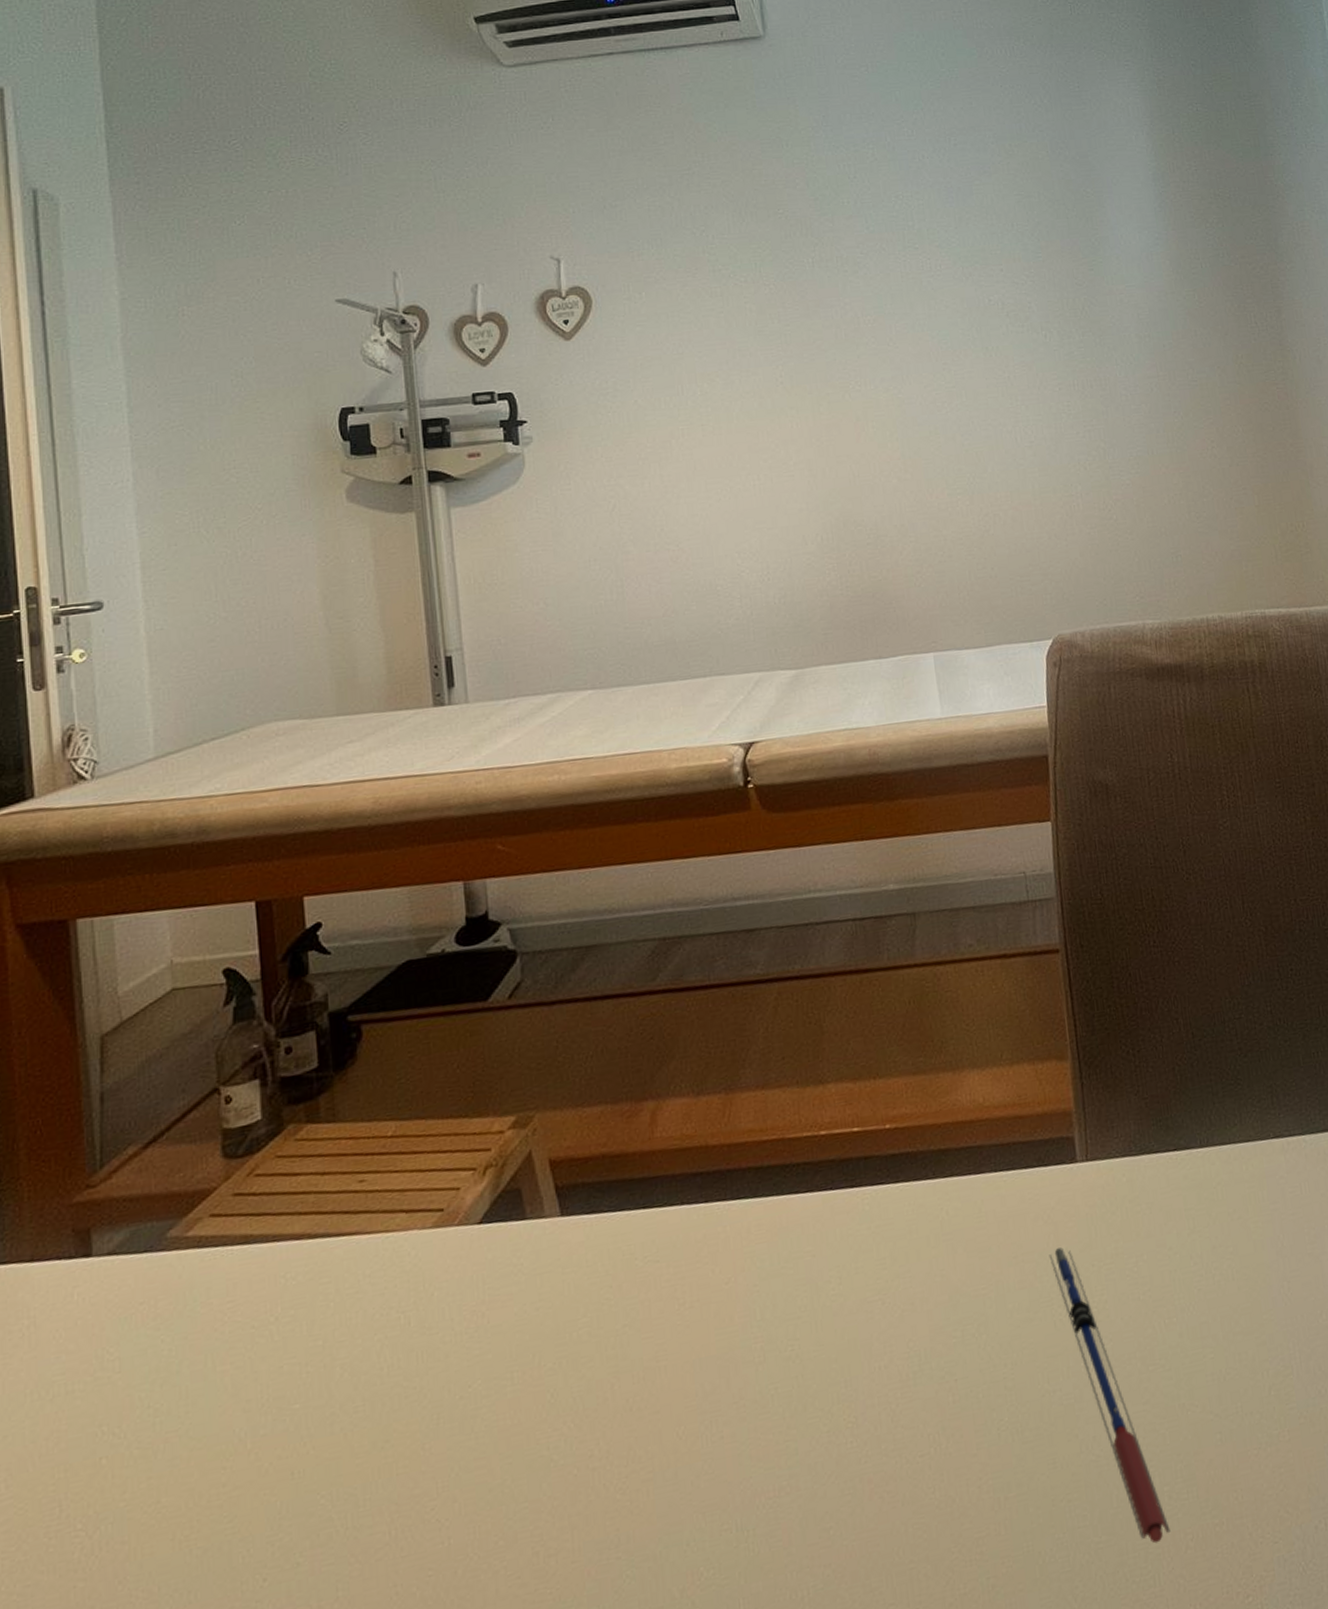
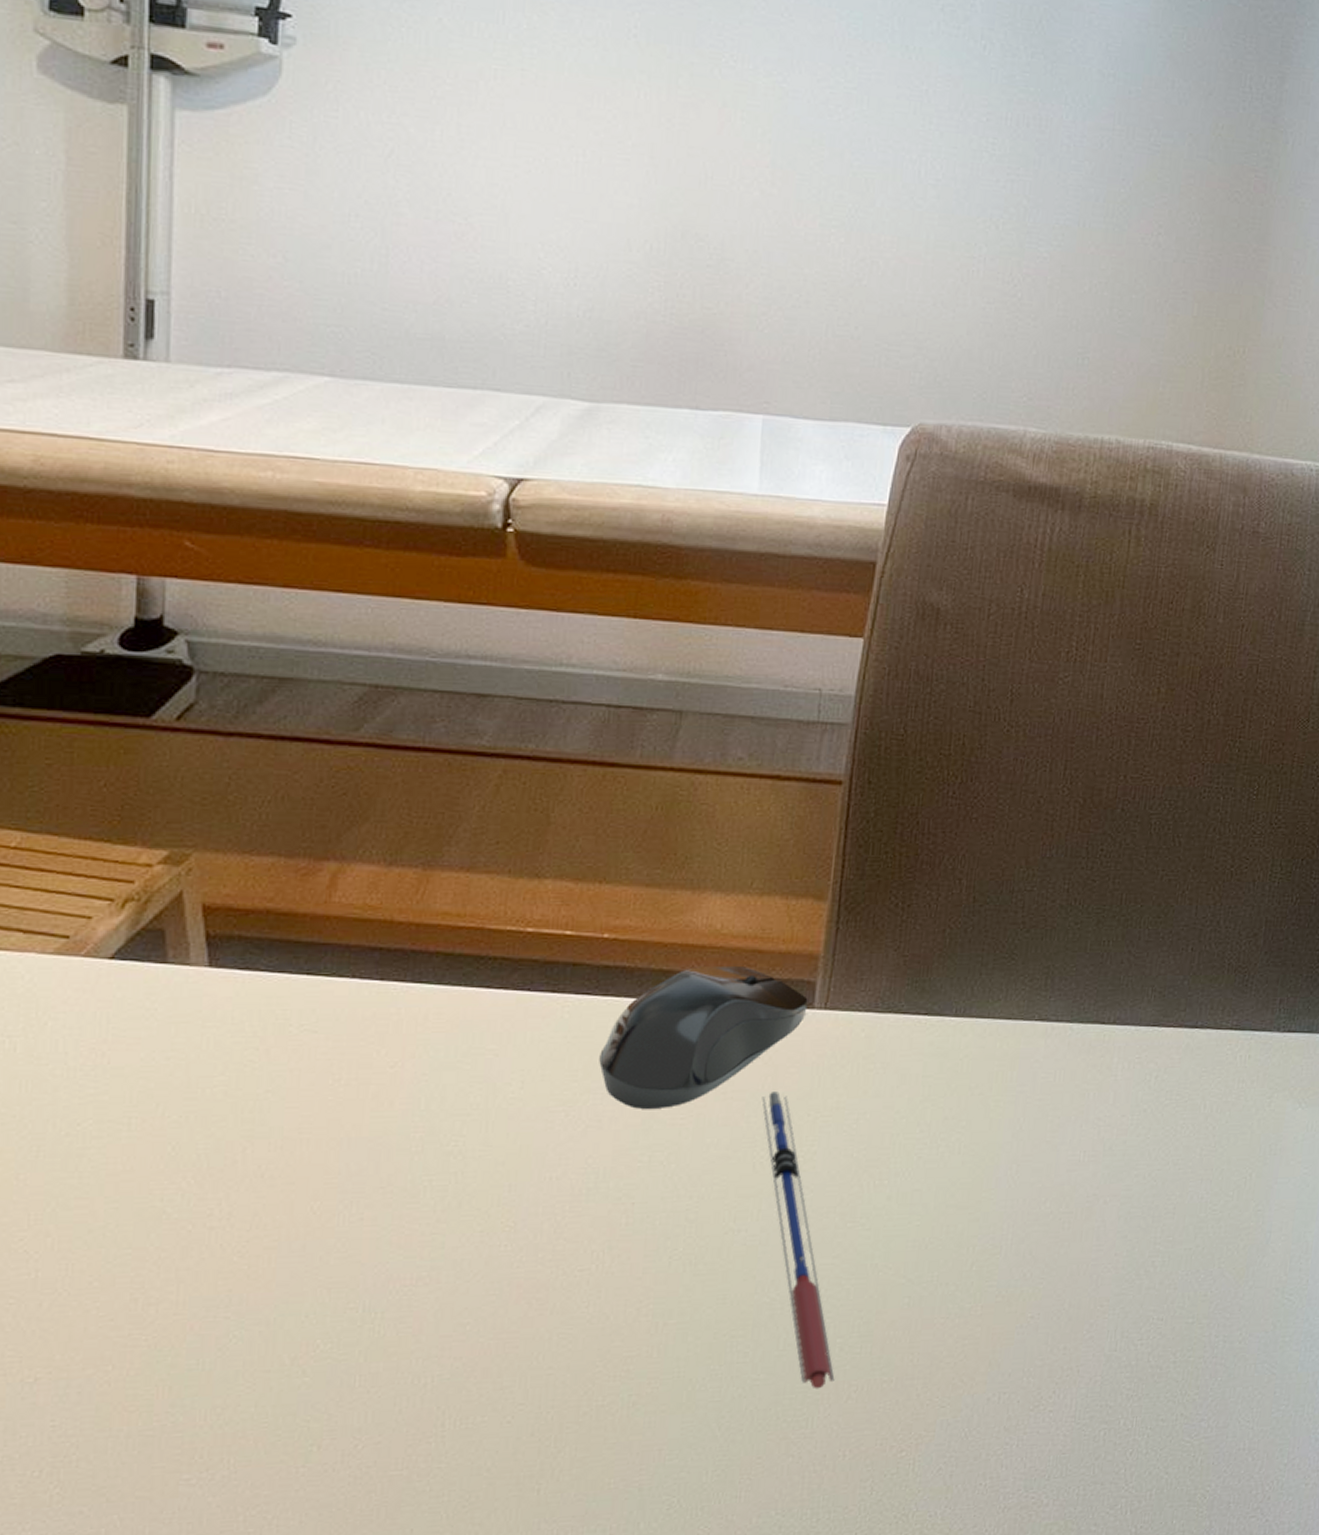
computer mouse: none [901,1133,1072,1286] -> present [599,965,808,1109]

